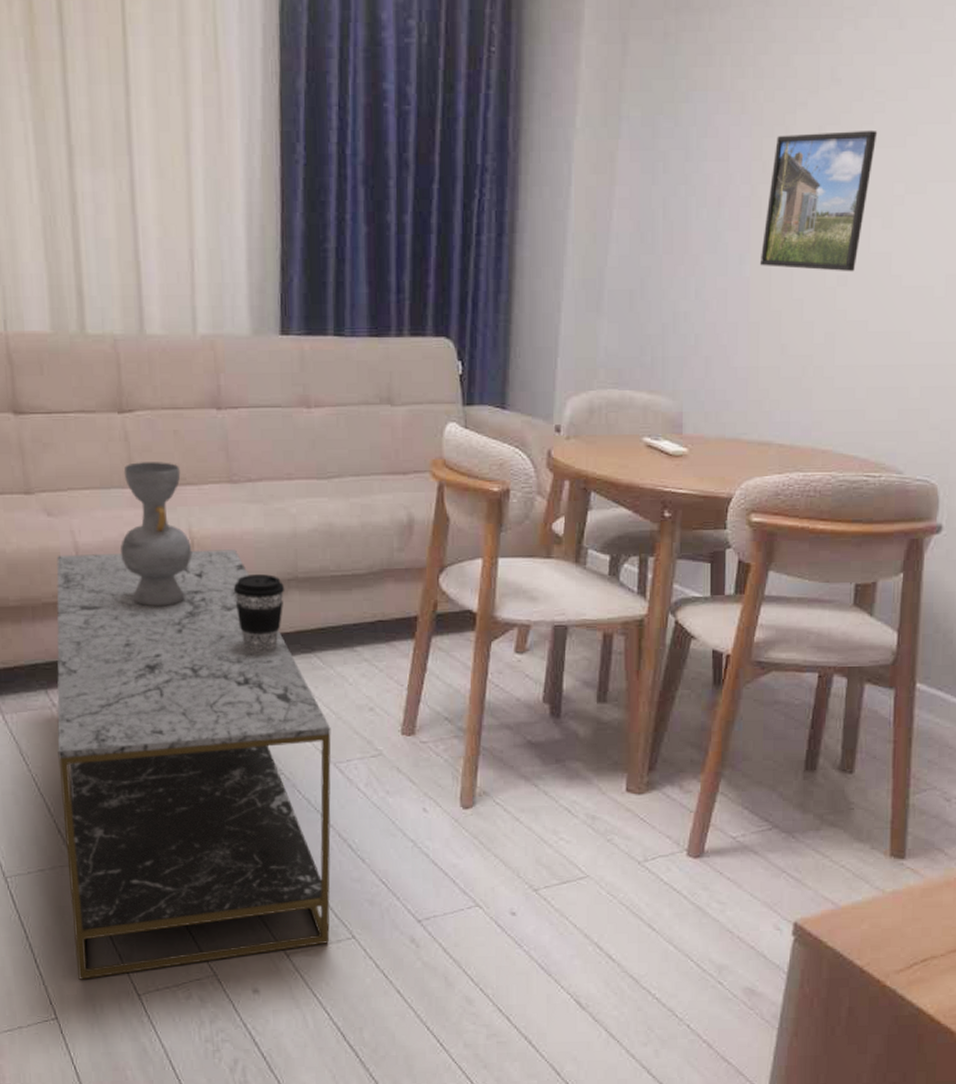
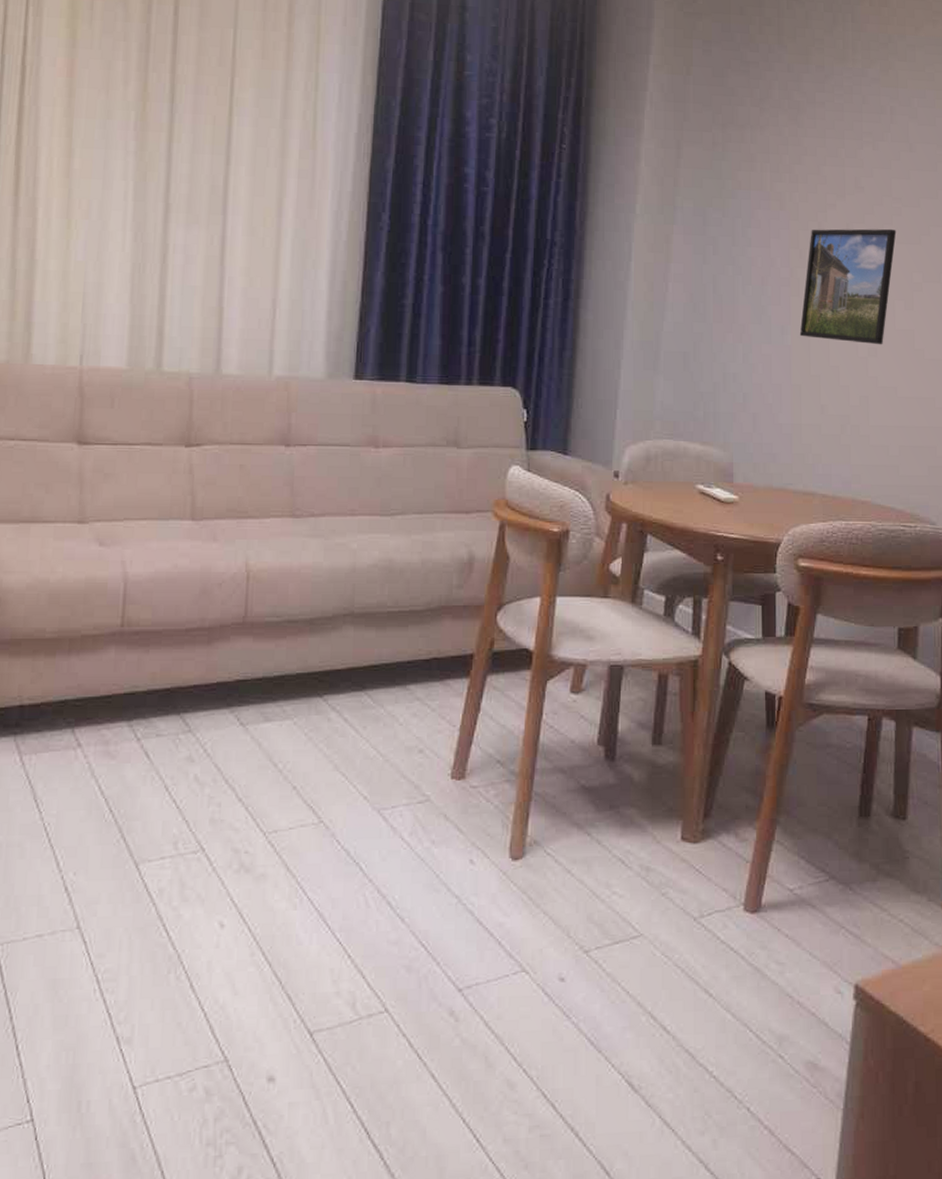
coffee table: present [56,549,331,980] -> none [65,583,377,1070]
decorative vase: present [121,462,193,606] -> none [172,494,247,640]
coffee cup: present [233,574,285,652] -> none [286,609,340,689]

